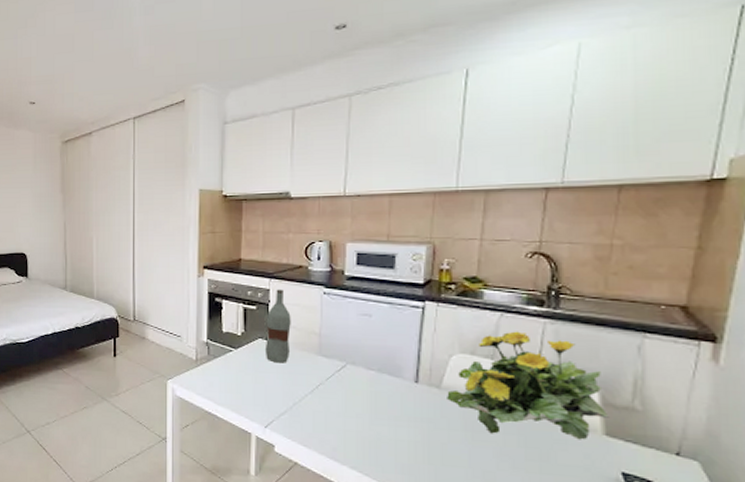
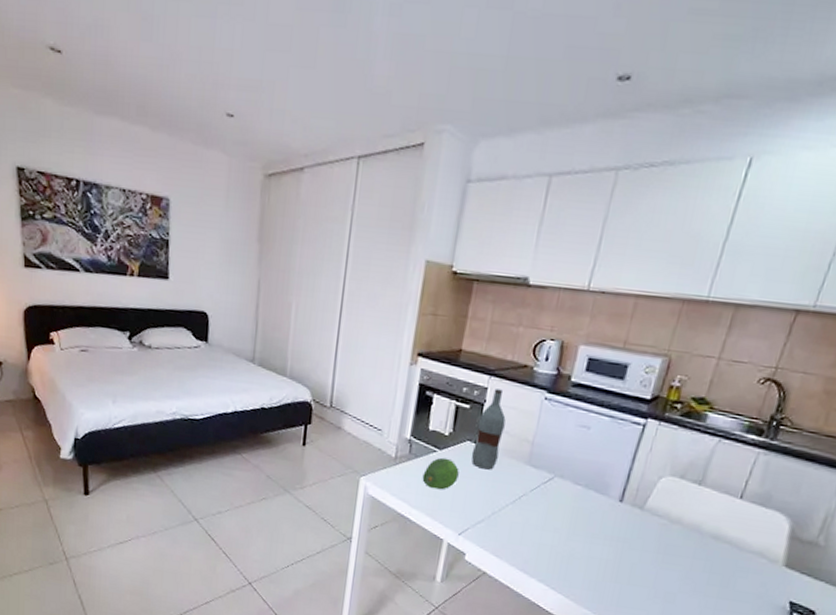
fruit: none [223,356,256,386] -> present [422,457,459,490]
flowering plant: present [447,331,609,440] -> none [647,458,797,570]

